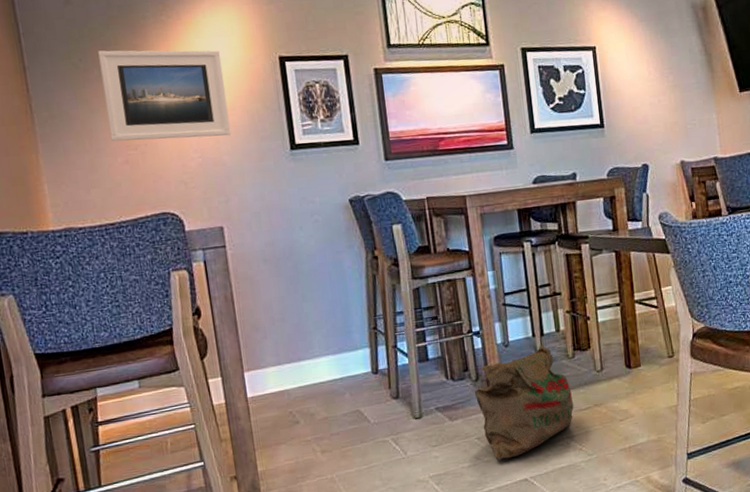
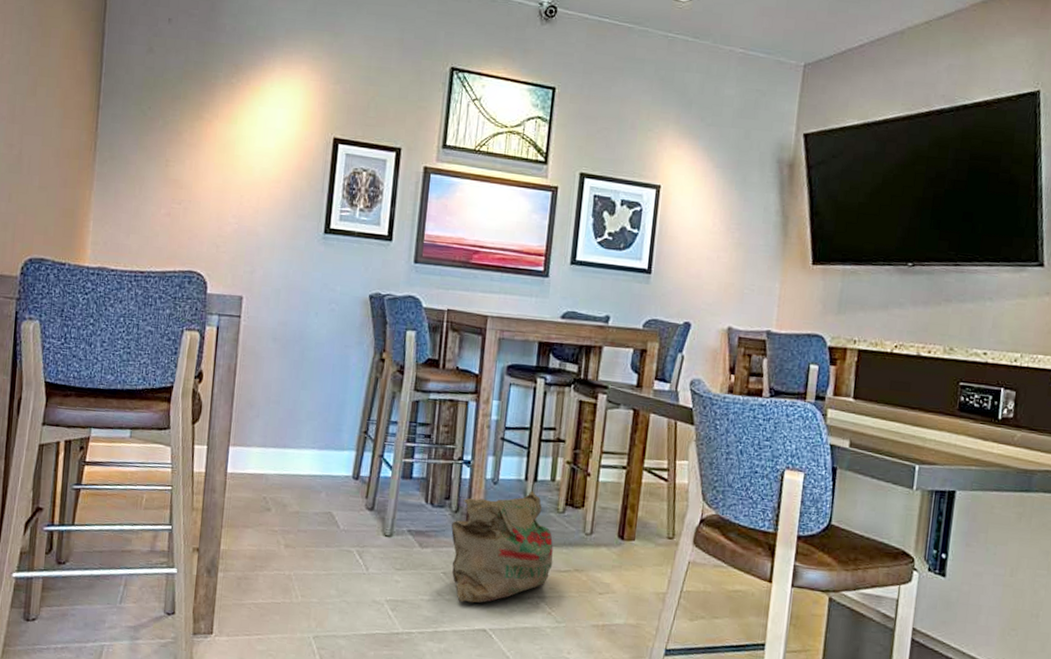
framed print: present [98,50,232,142] -> none [159,102,279,208]

